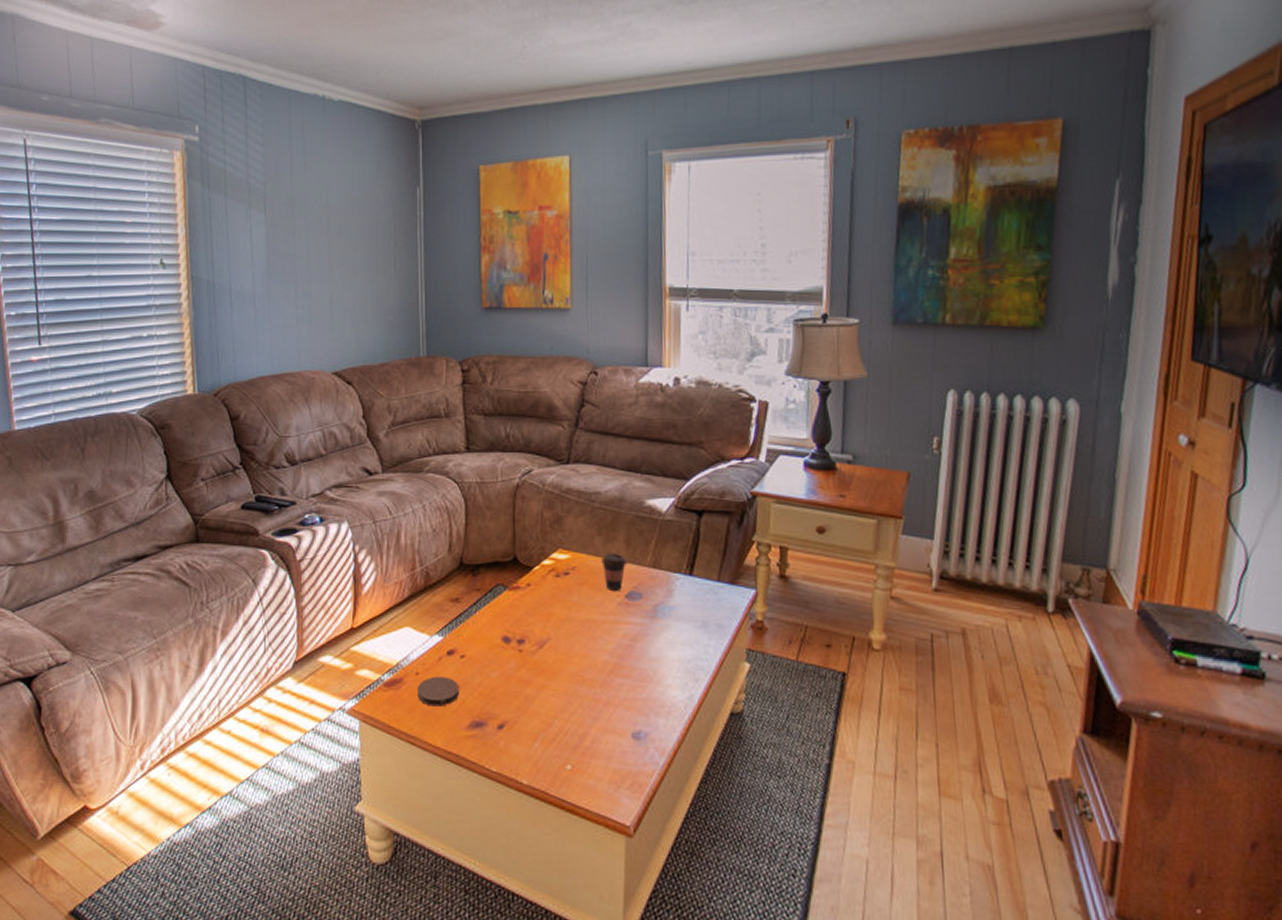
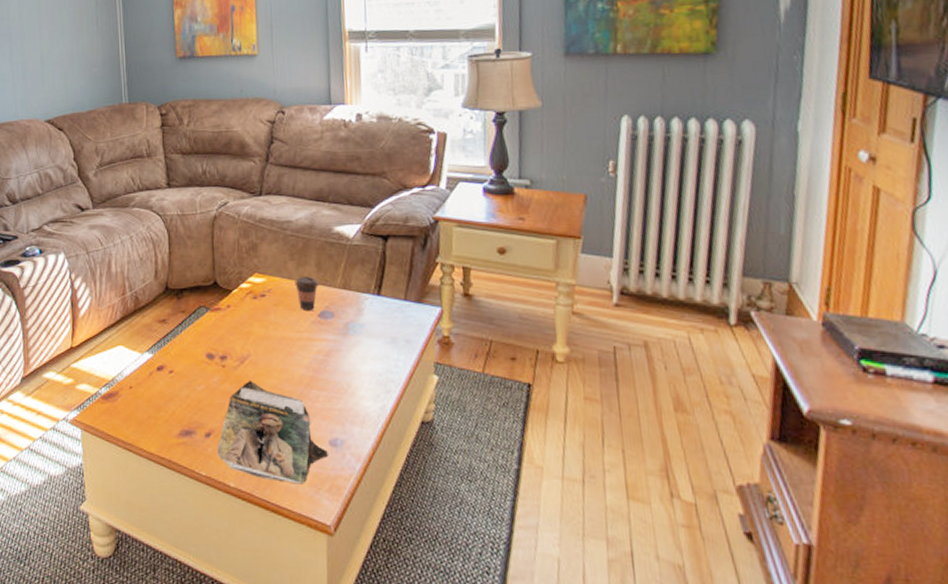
coaster: present [418,676,459,707] -> none [132,390,169,417]
magazine: none [510,667,630,781] -> present [217,381,328,484]

